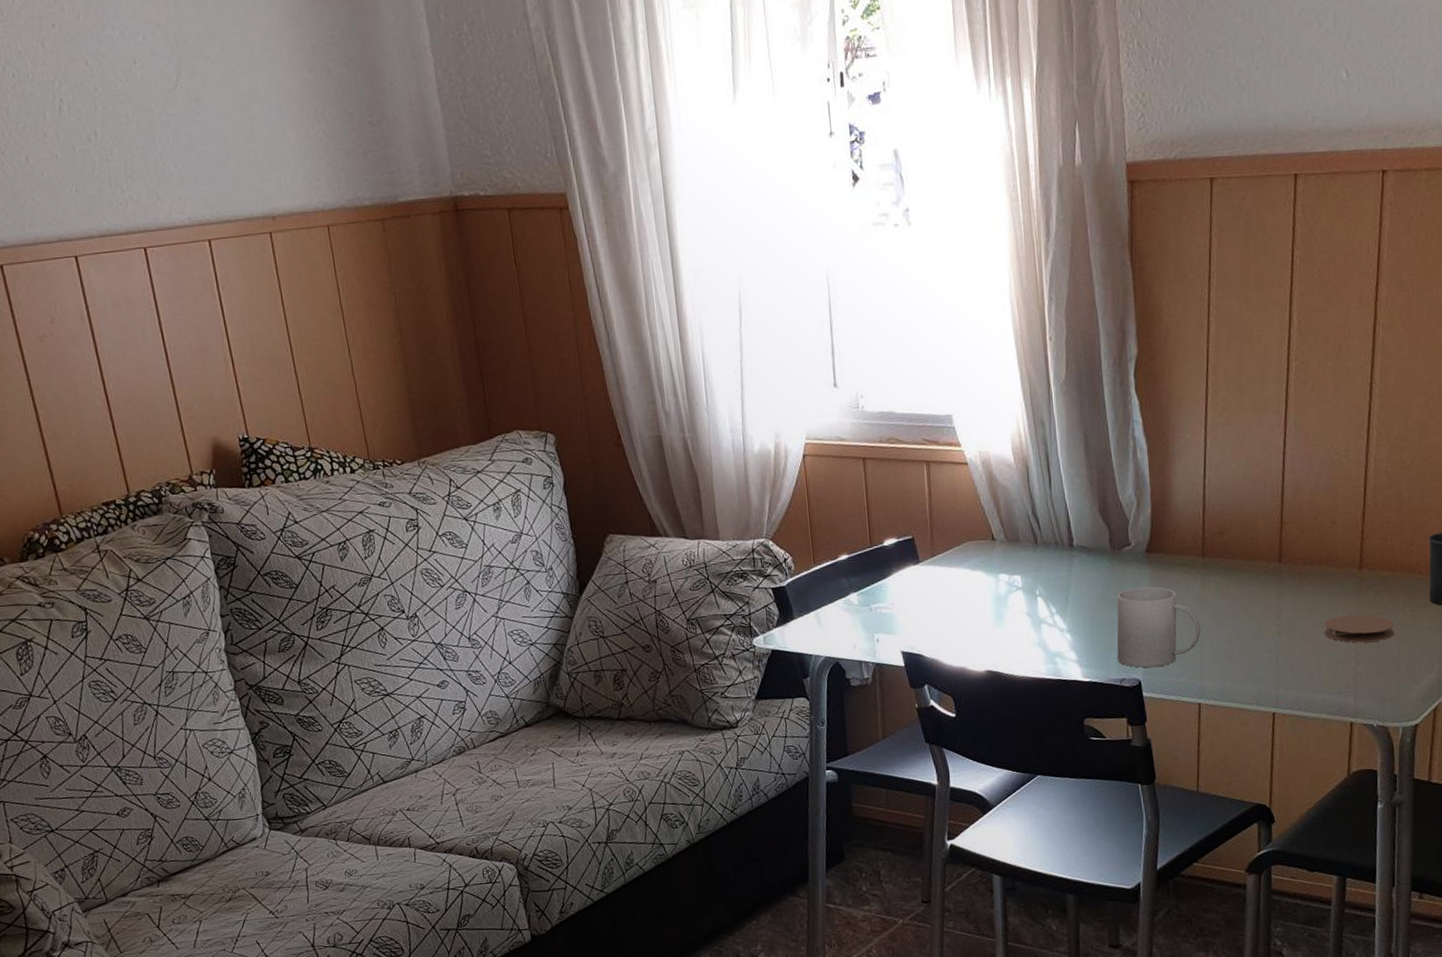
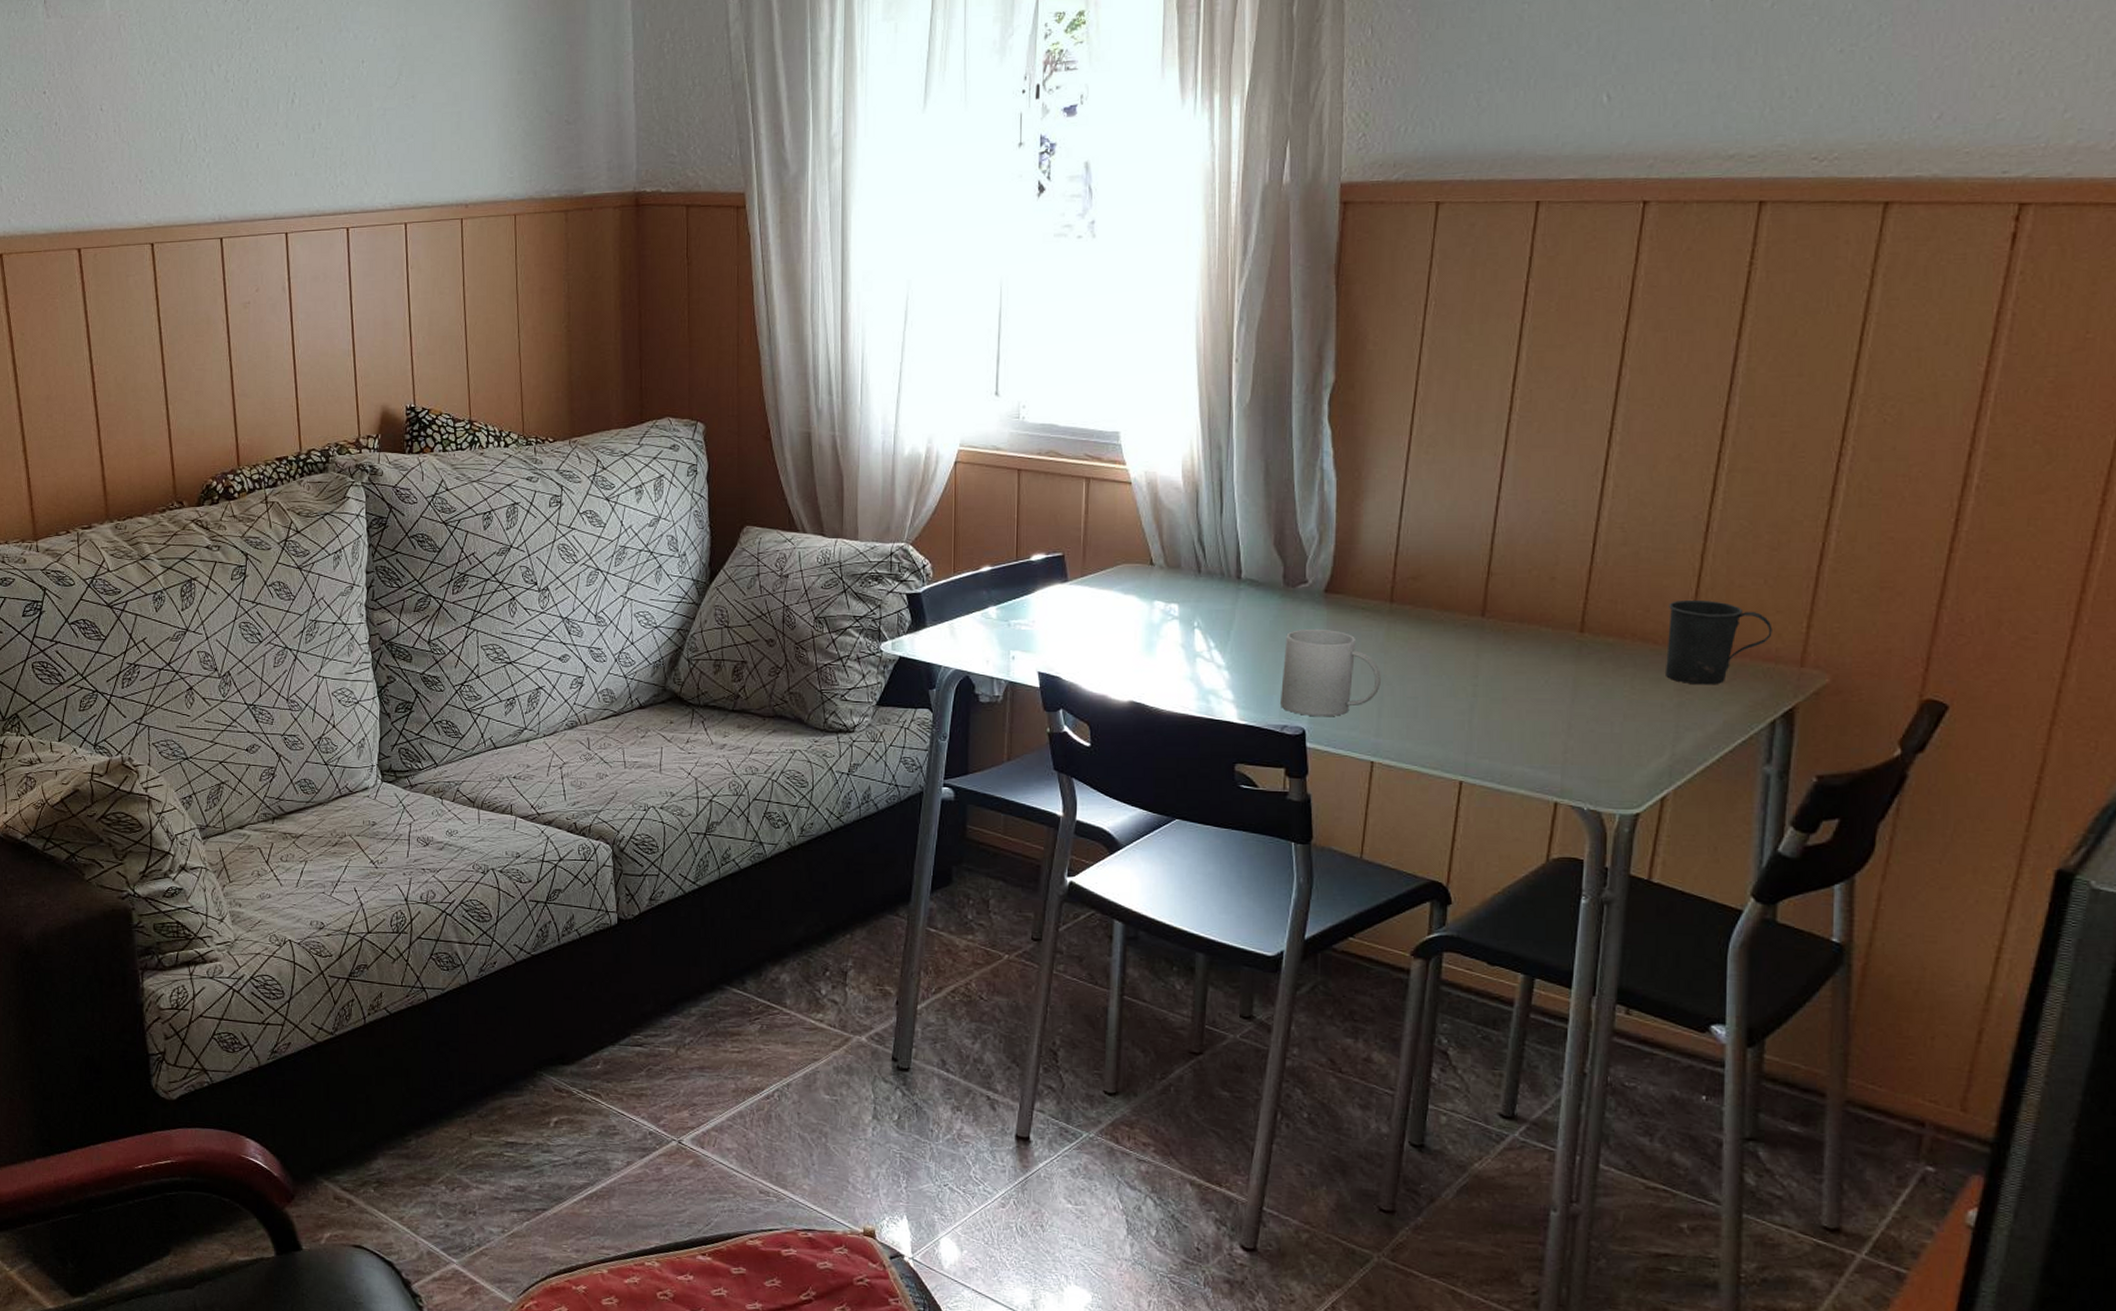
coaster: present [1324,614,1395,643] -> none [1530,682,1619,714]

